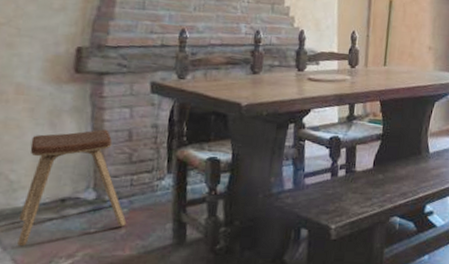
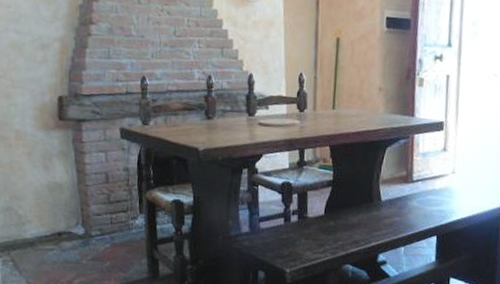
music stool: present [17,129,127,247] -> none [29,171,110,272]

